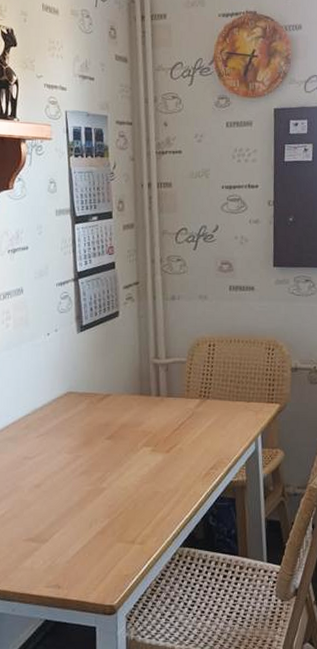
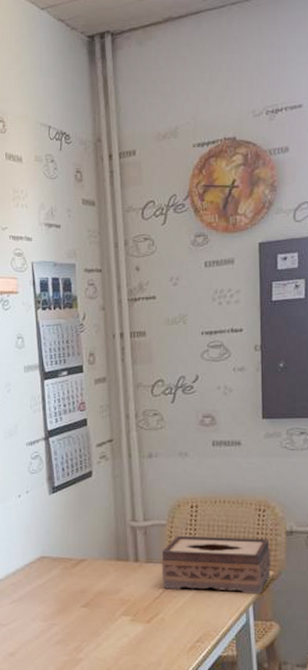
tissue box: none [180,372,278,424] -> present [161,536,271,594]

